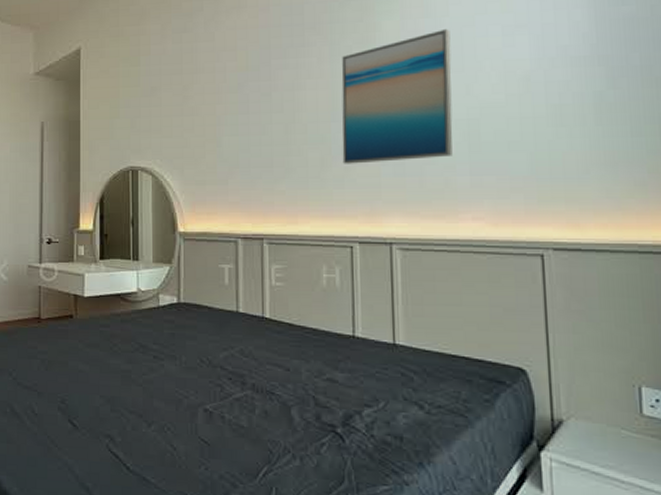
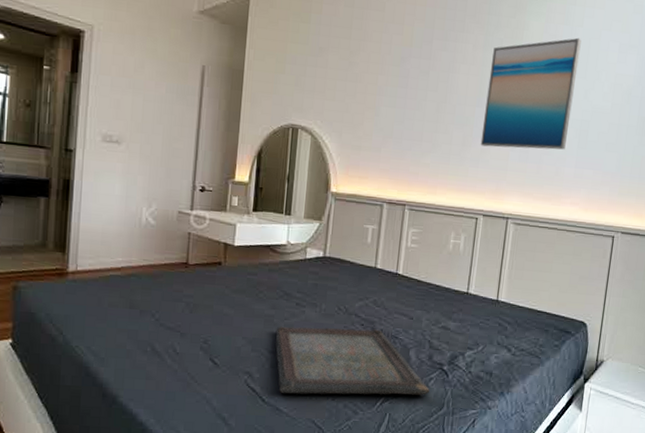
serving tray: none [134,382,323,465] -> present [275,326,430,395]

